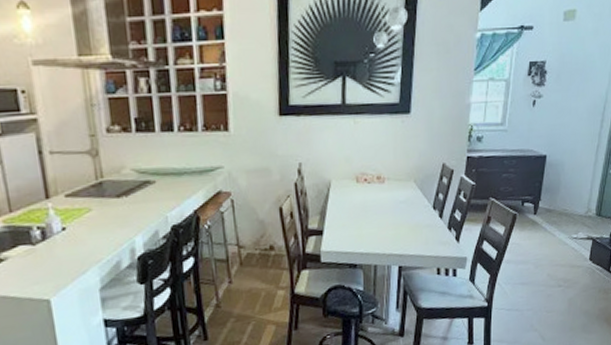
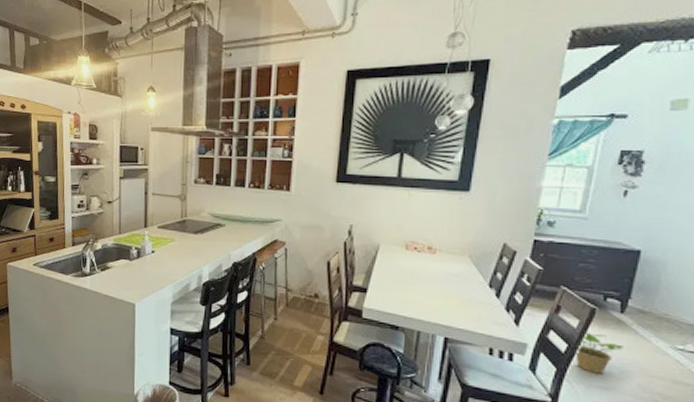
potted plant: none [503,237,537,273] -> present [575,332,624,374]

